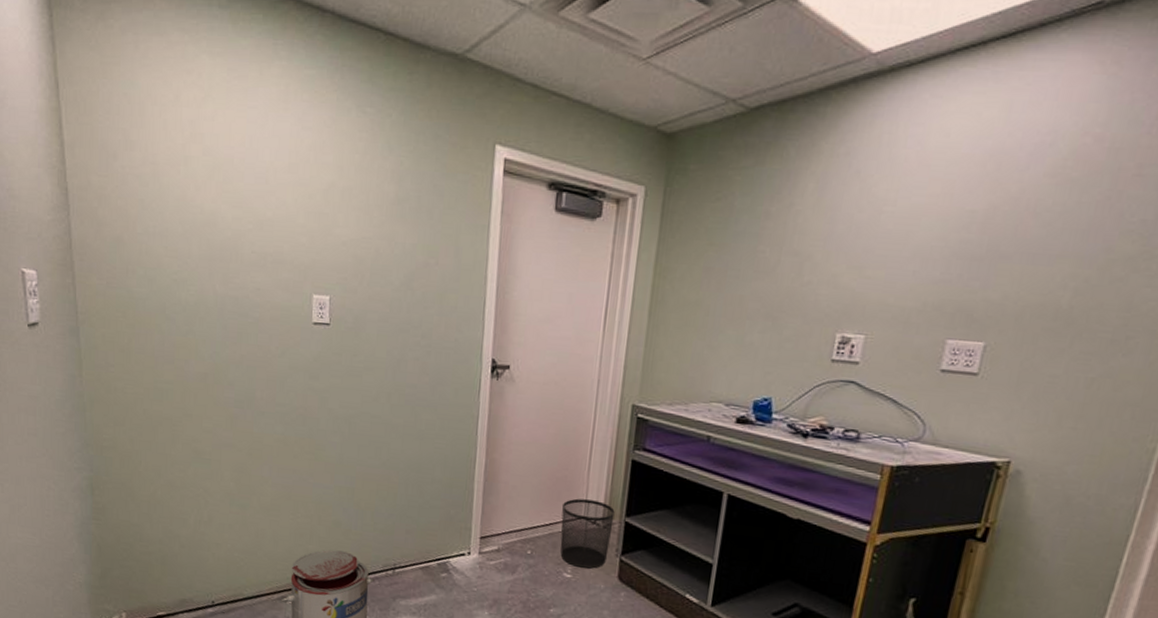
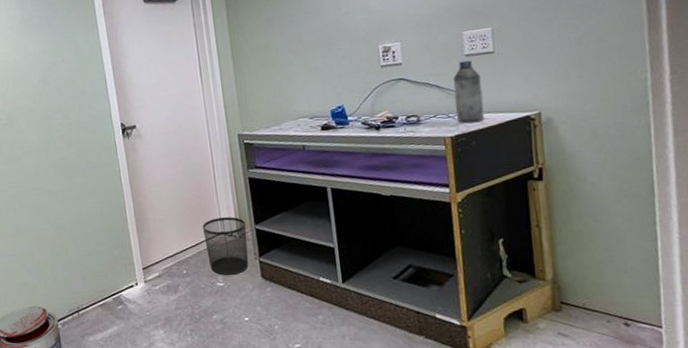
water bottle: none [904,376,953,457] -> present [453,60,485,124]

